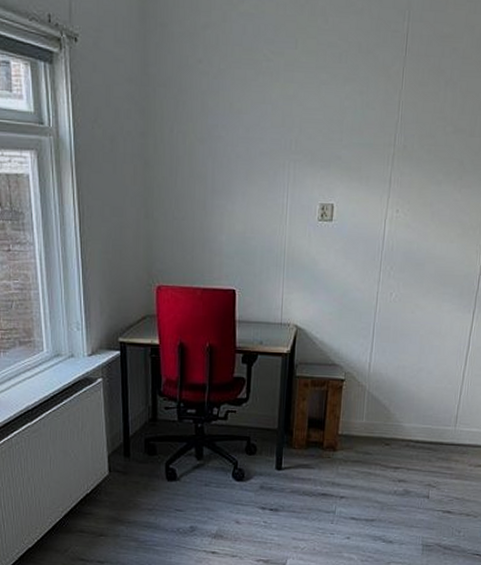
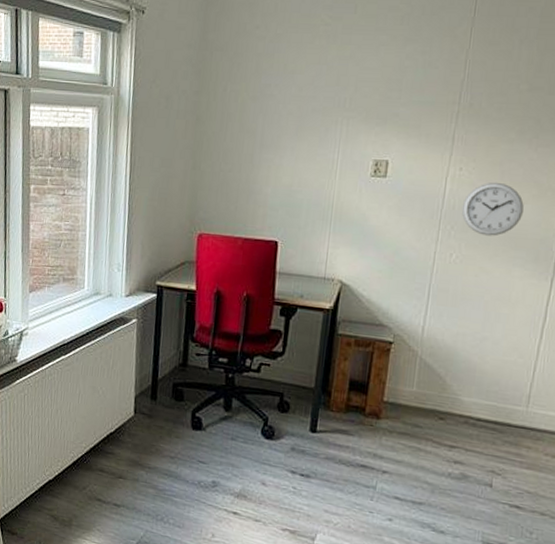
wall clock: none [399,222,451,275] -> present [461,182,524,236]

